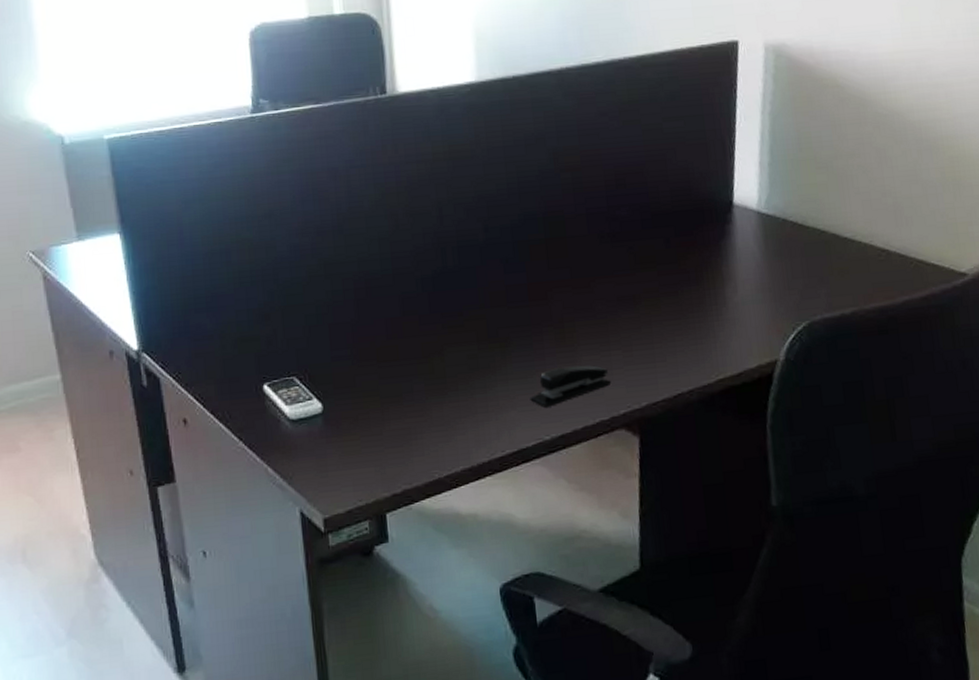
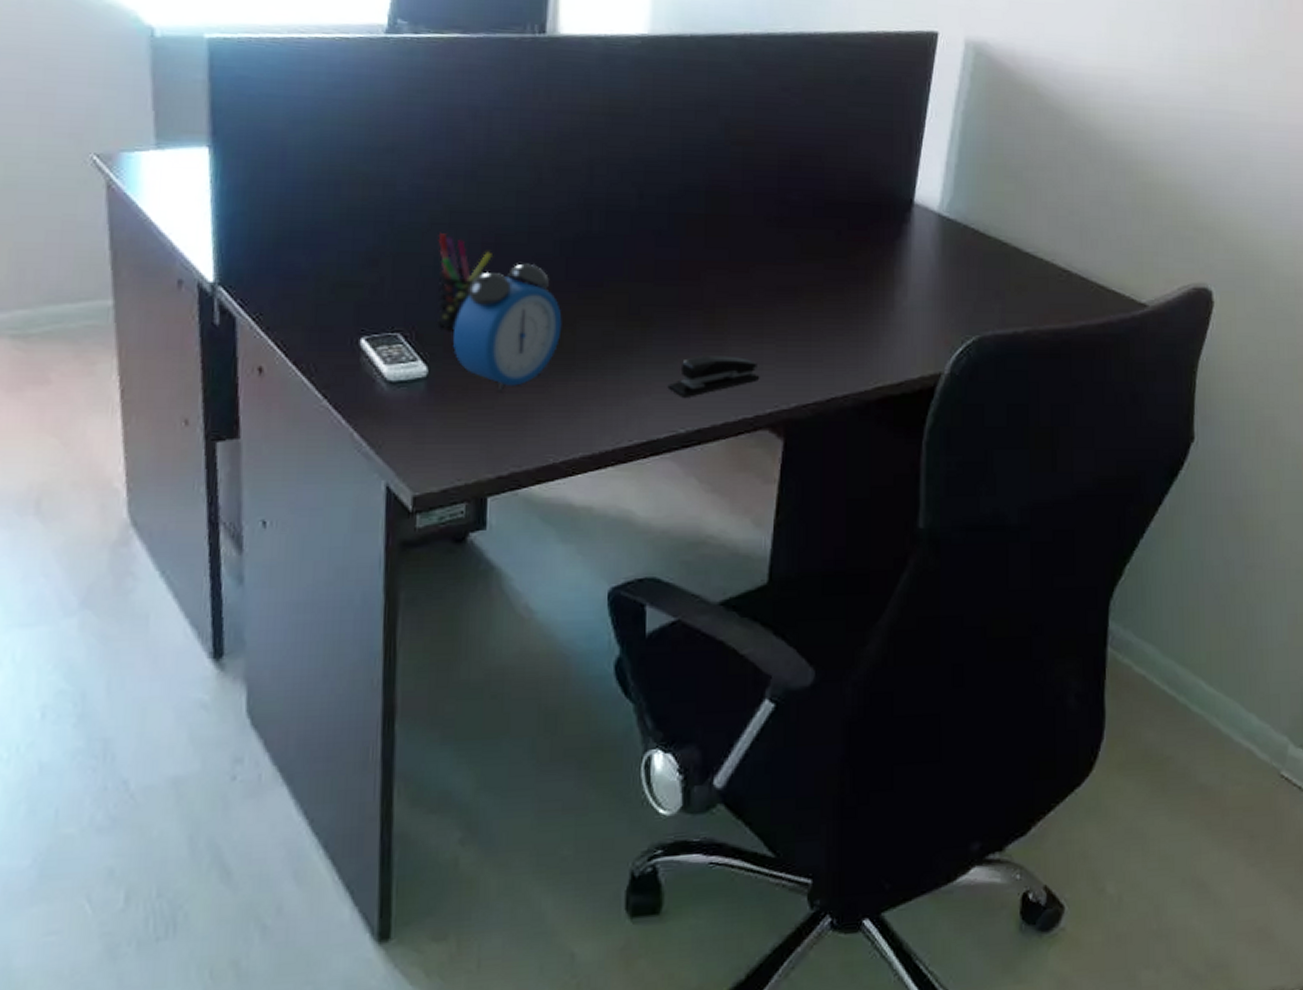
pen holder: none [317,284,365,370] -> present [437,233,492,331]
alarm clock: none [340,301,432,418] -> present [453,263,562,391]

